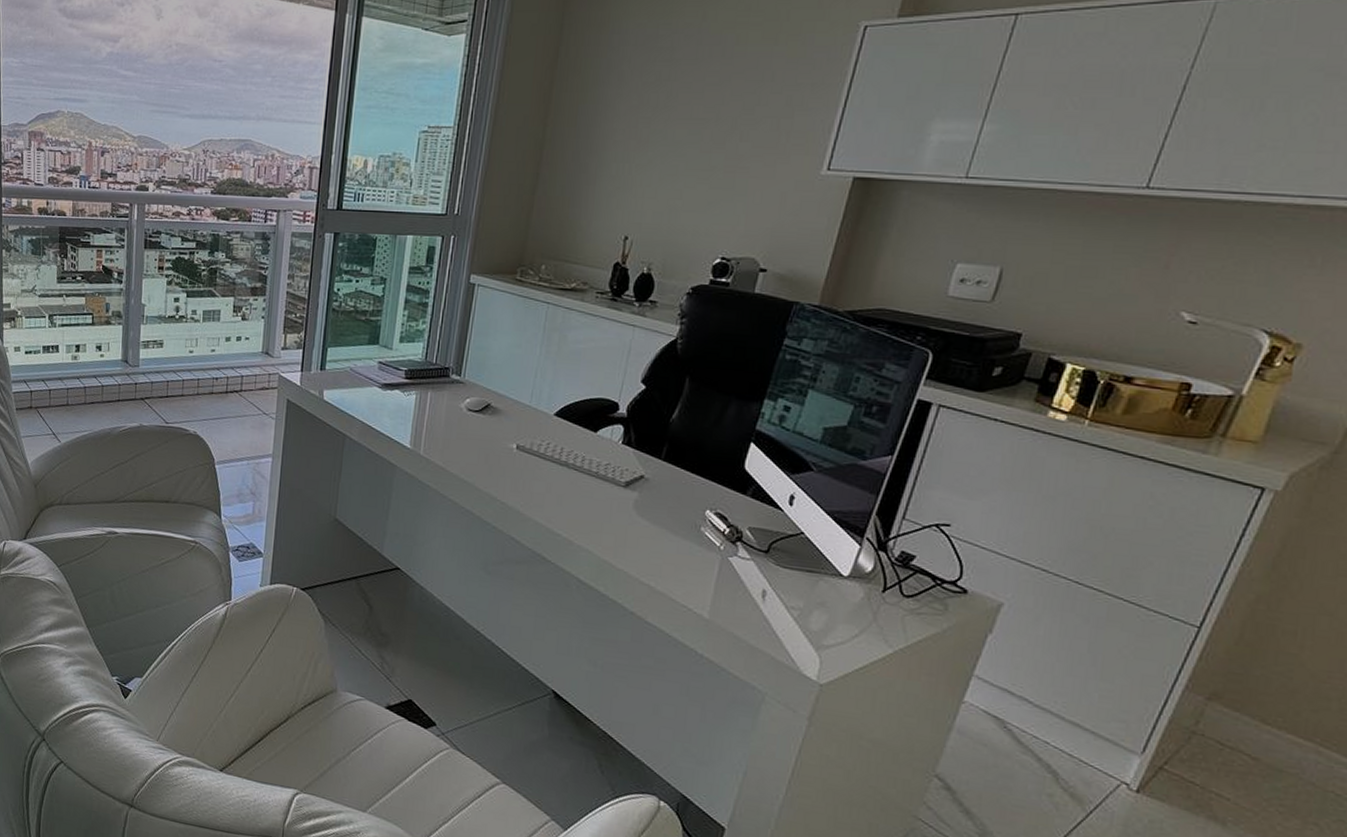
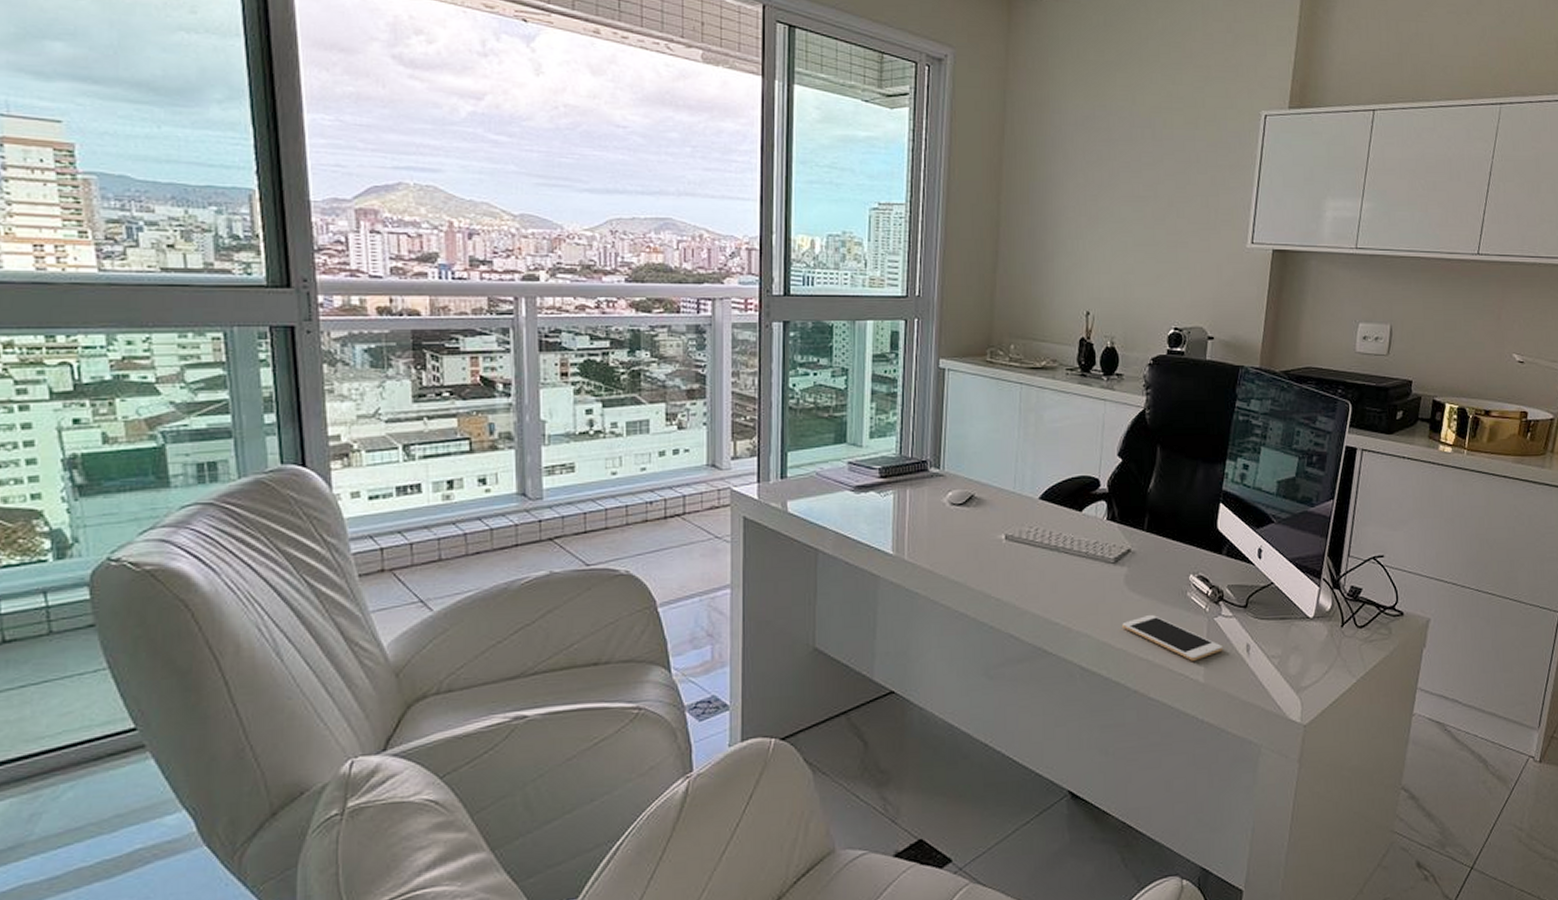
cell phone: none [626,542,735,596] -> present [1122,614,1223,661]

